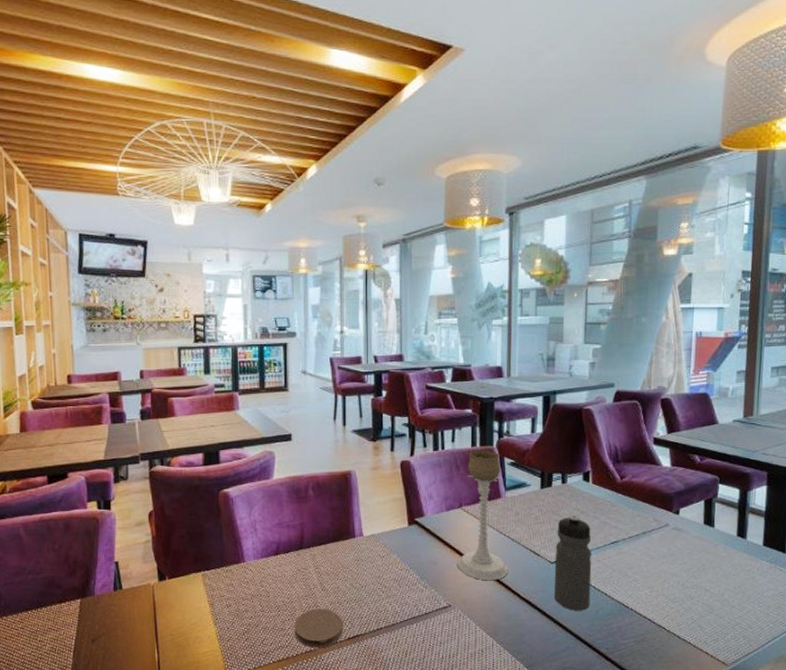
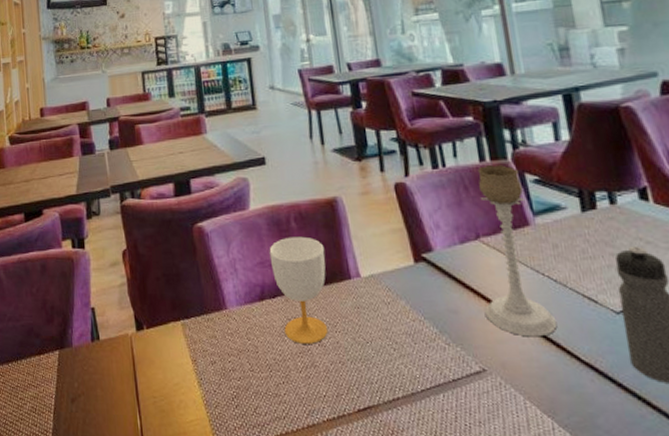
cup: none [287,503,336,589] -> present [269,236,328,344]
coaster: present [294,608,343,648] -> none [290,369,351,422]

